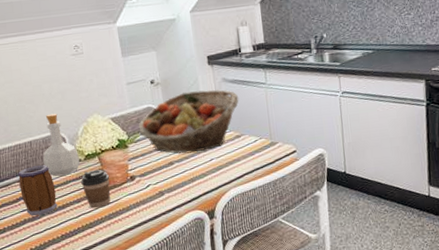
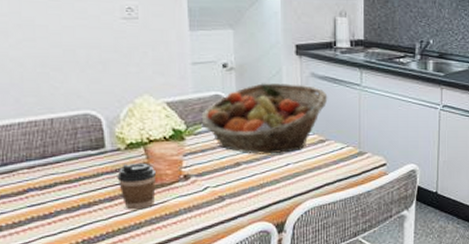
mug: present [18,165,58,216] -> none [29,150,81,214]
bottle: present [43,113,80,177] -> none [67,87,118,166]

